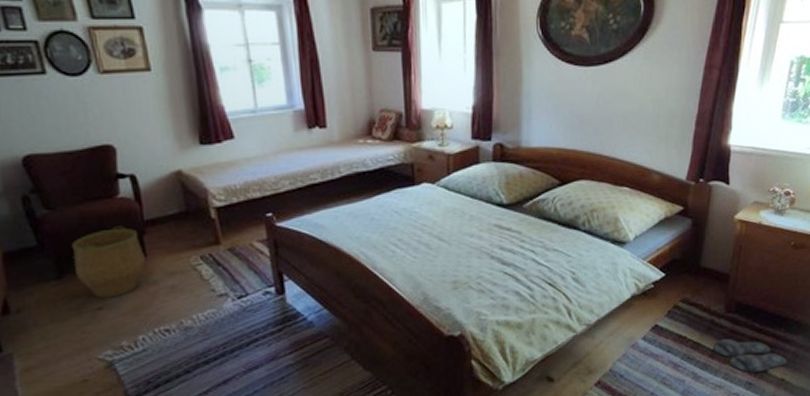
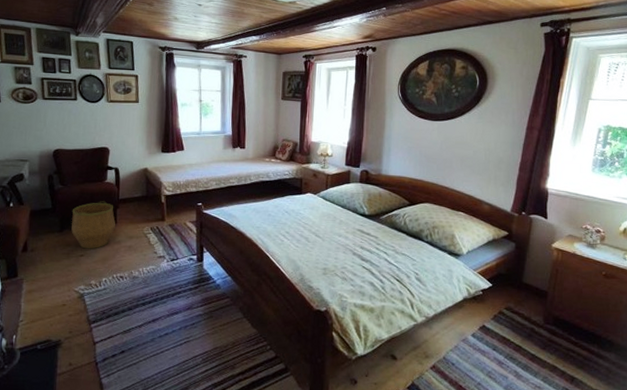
slippers: present [713,338,788,373] -> none [533,346,602,381]

